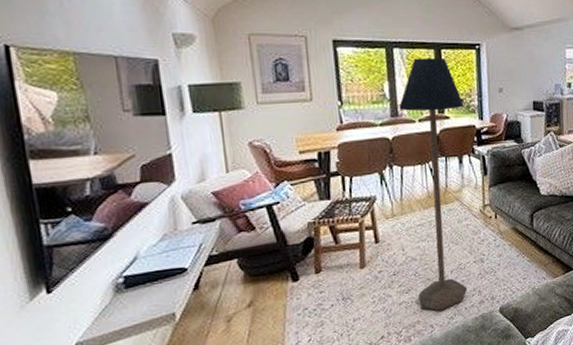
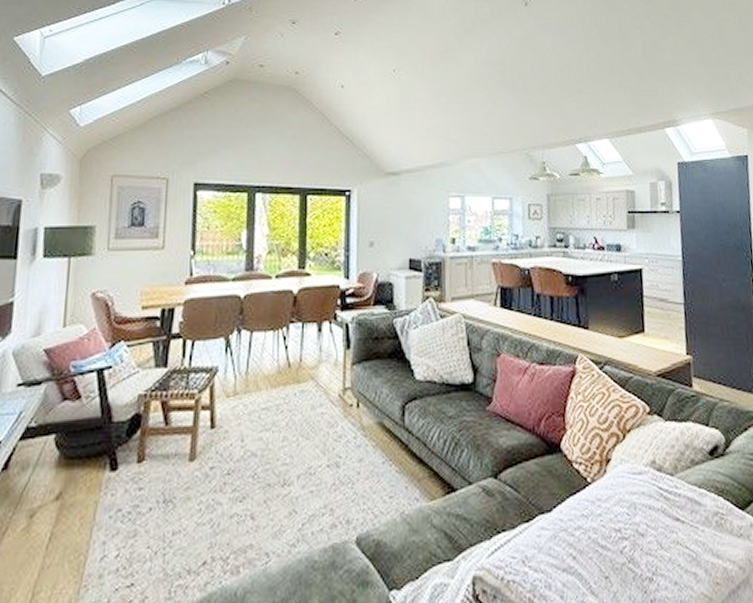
floor lamp: present [399,57,467,311] -> none [254,204,328,533]

